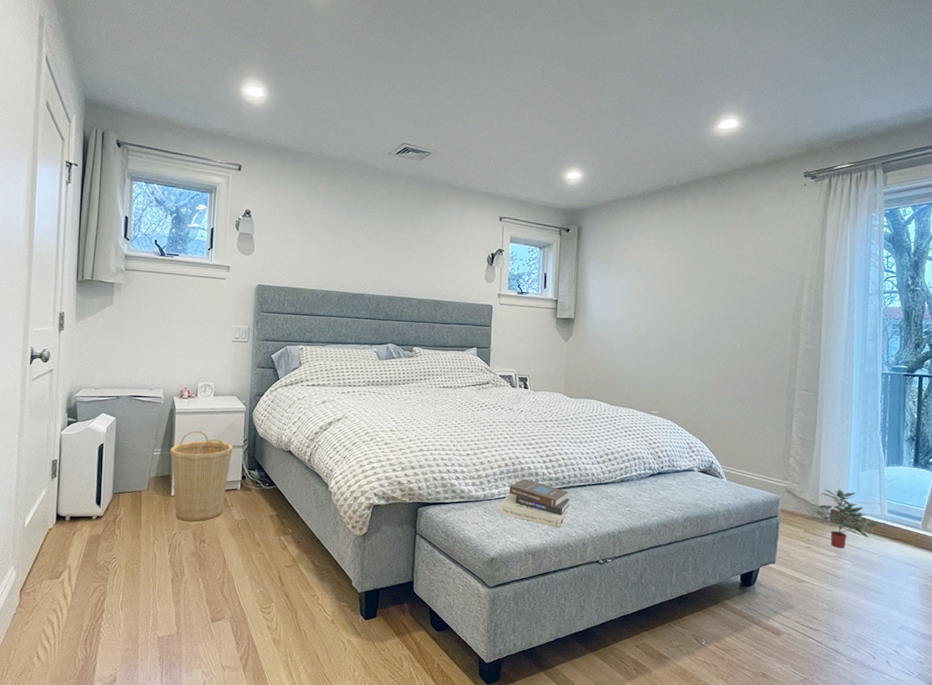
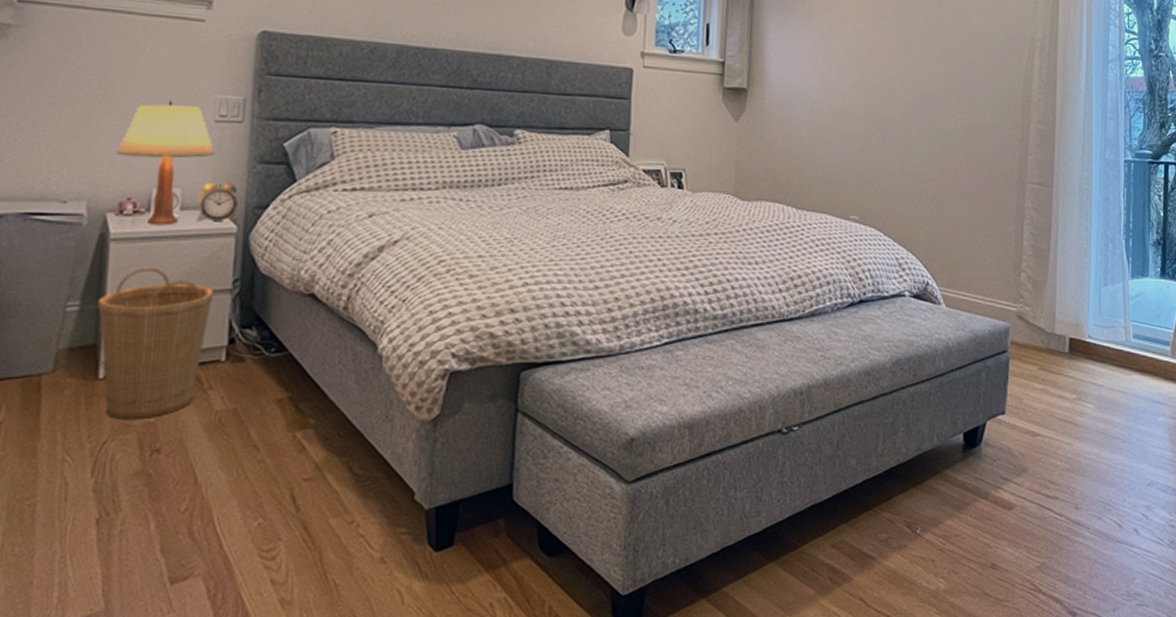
table lamp: none [178,328,233,405] -> present [116,100,216,226]
alarm clock: none [222,379,246,404] -> present [196,181,238,222]
books: present [498,478,570,529] -> none [640,319,743,388]
potted plant: present [813,489,888,549] -> none [1049,311,1134,388]

